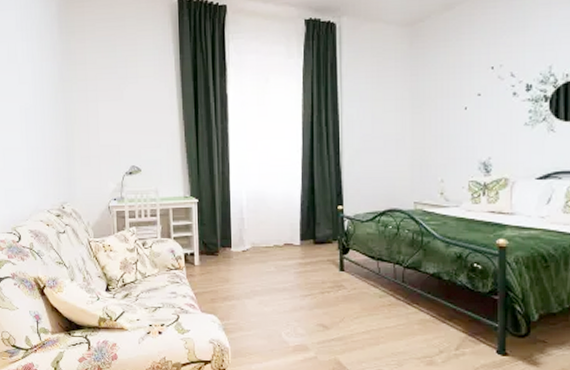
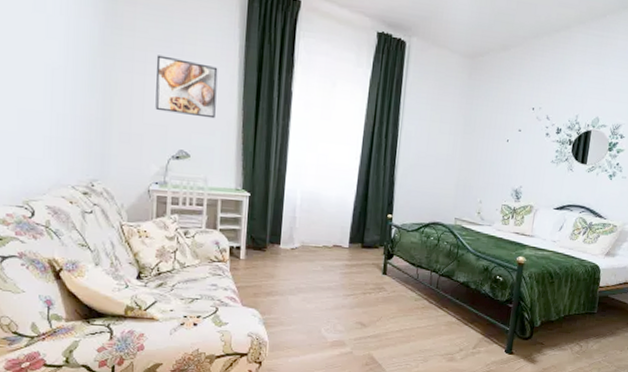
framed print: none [105,81,159,133] -> present [155,55,218,119]

